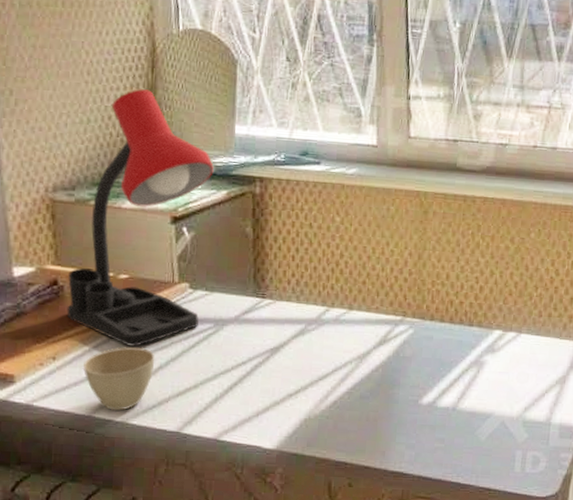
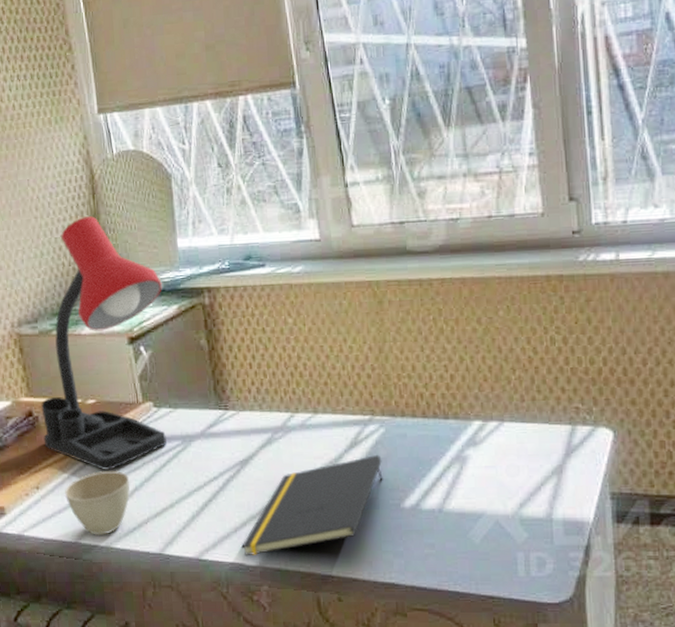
notepad: none [260,353,407,440] -> present [240,455,383,557]

